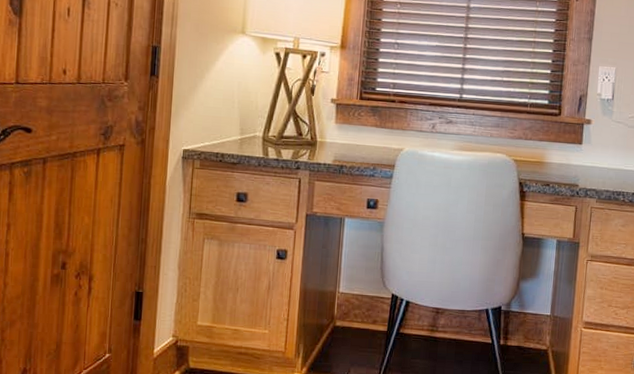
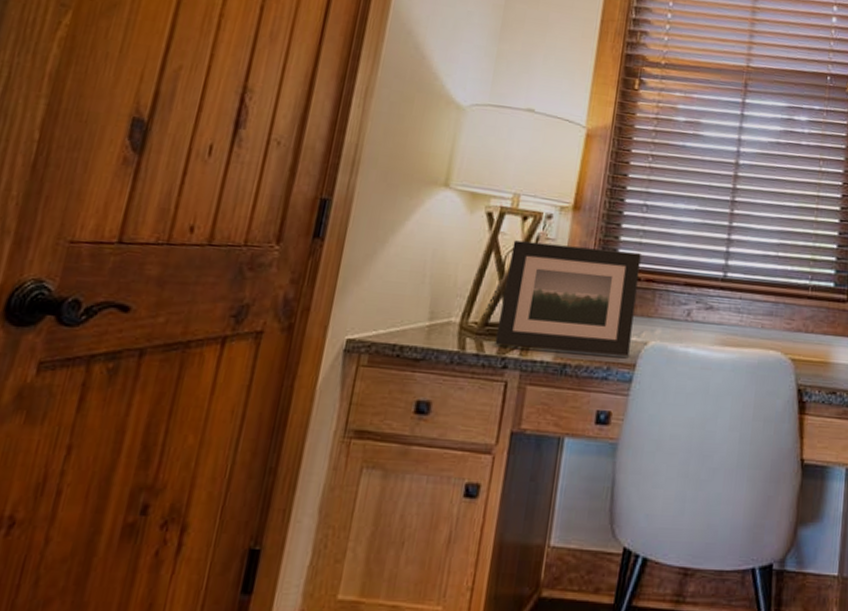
picture frame: none [289,74,395,160] -> present [495,240,641,357]

